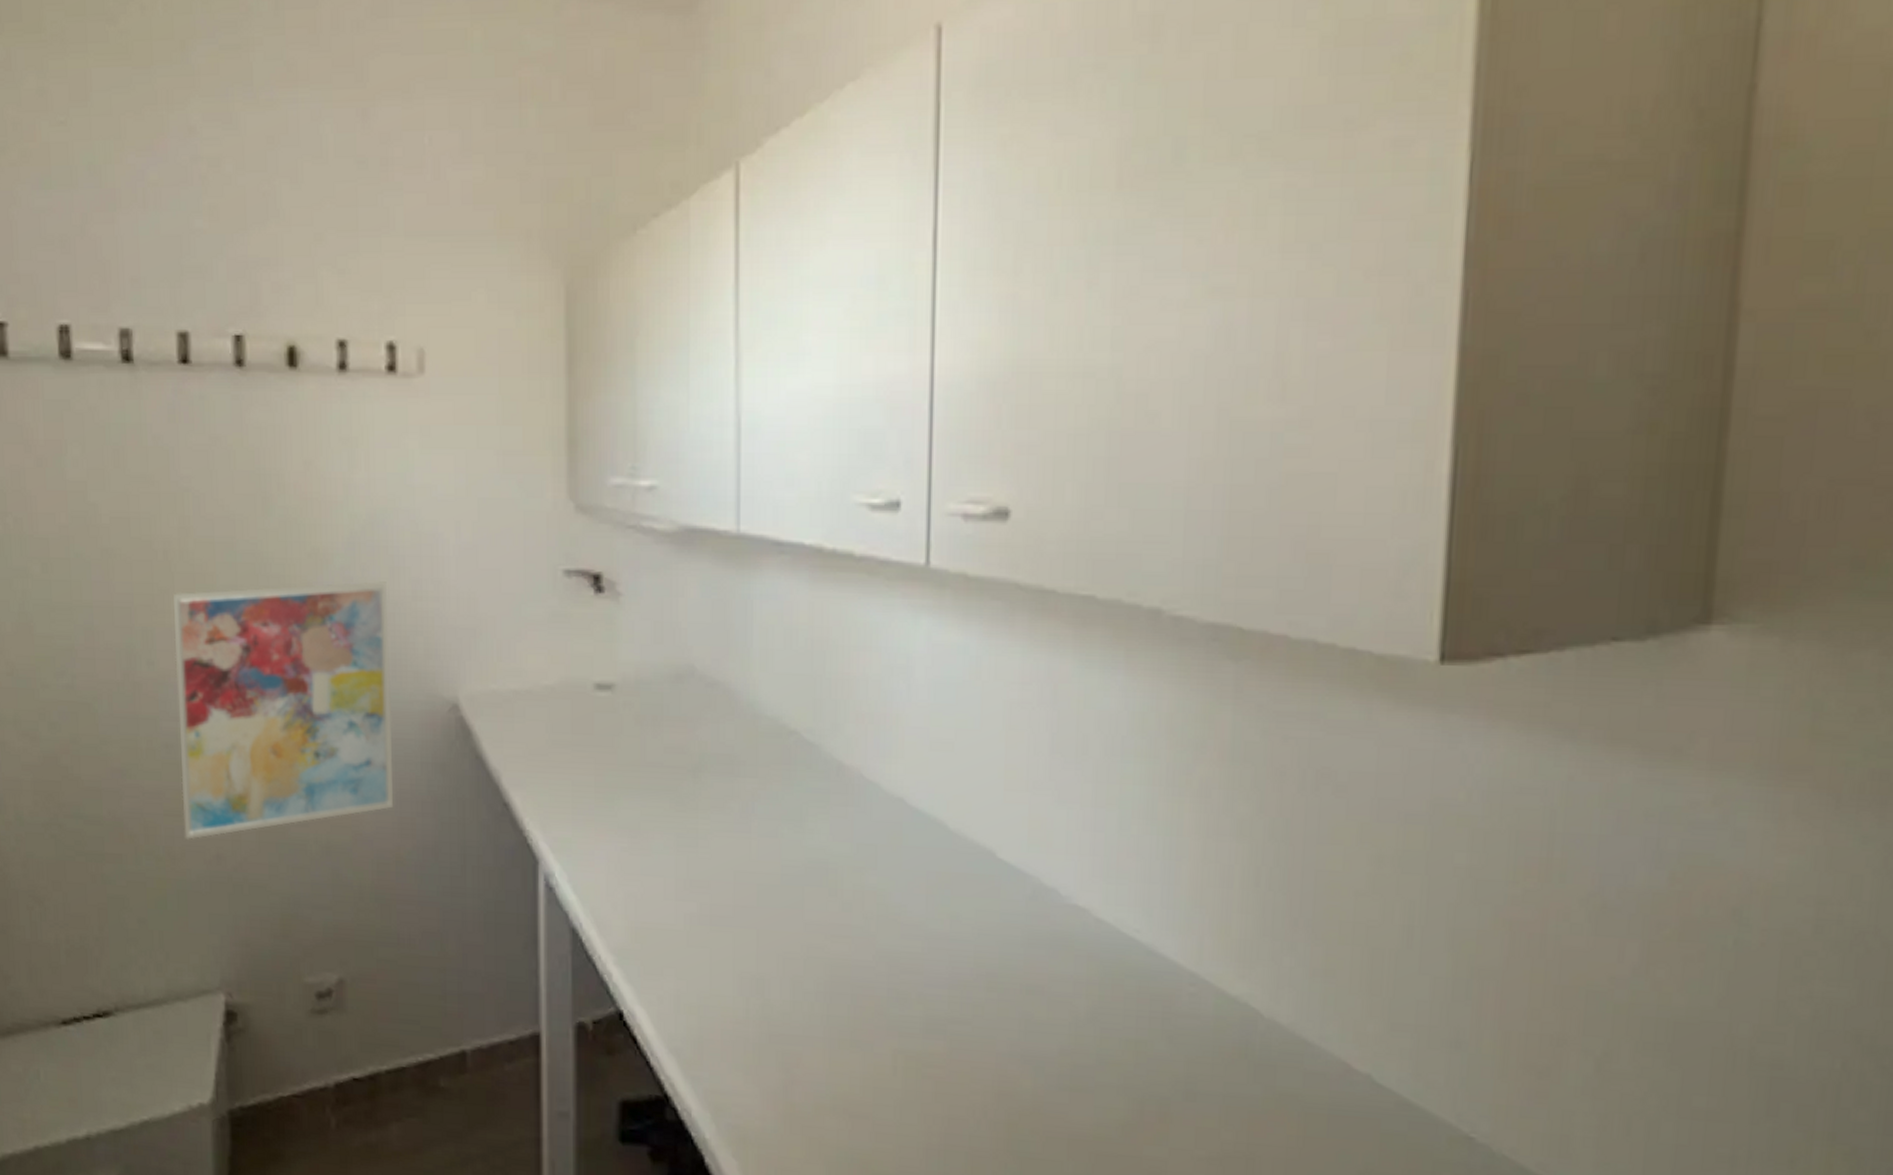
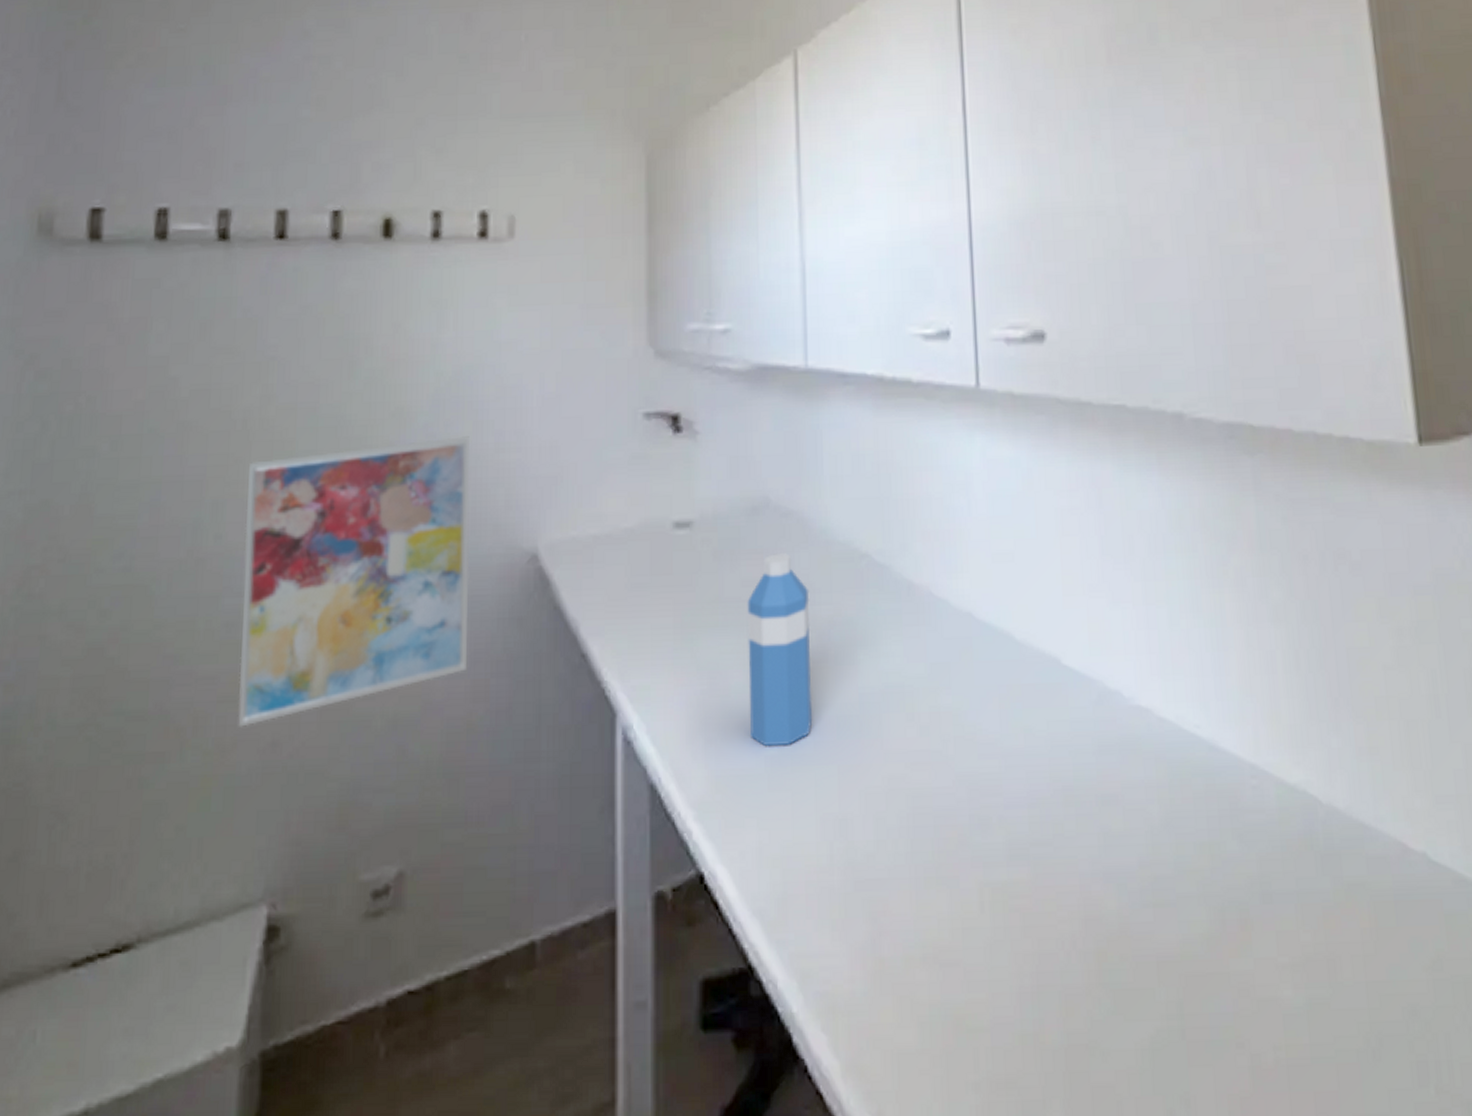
water bottle: none [669,723,734,906] -> present [747,553,813,746]

